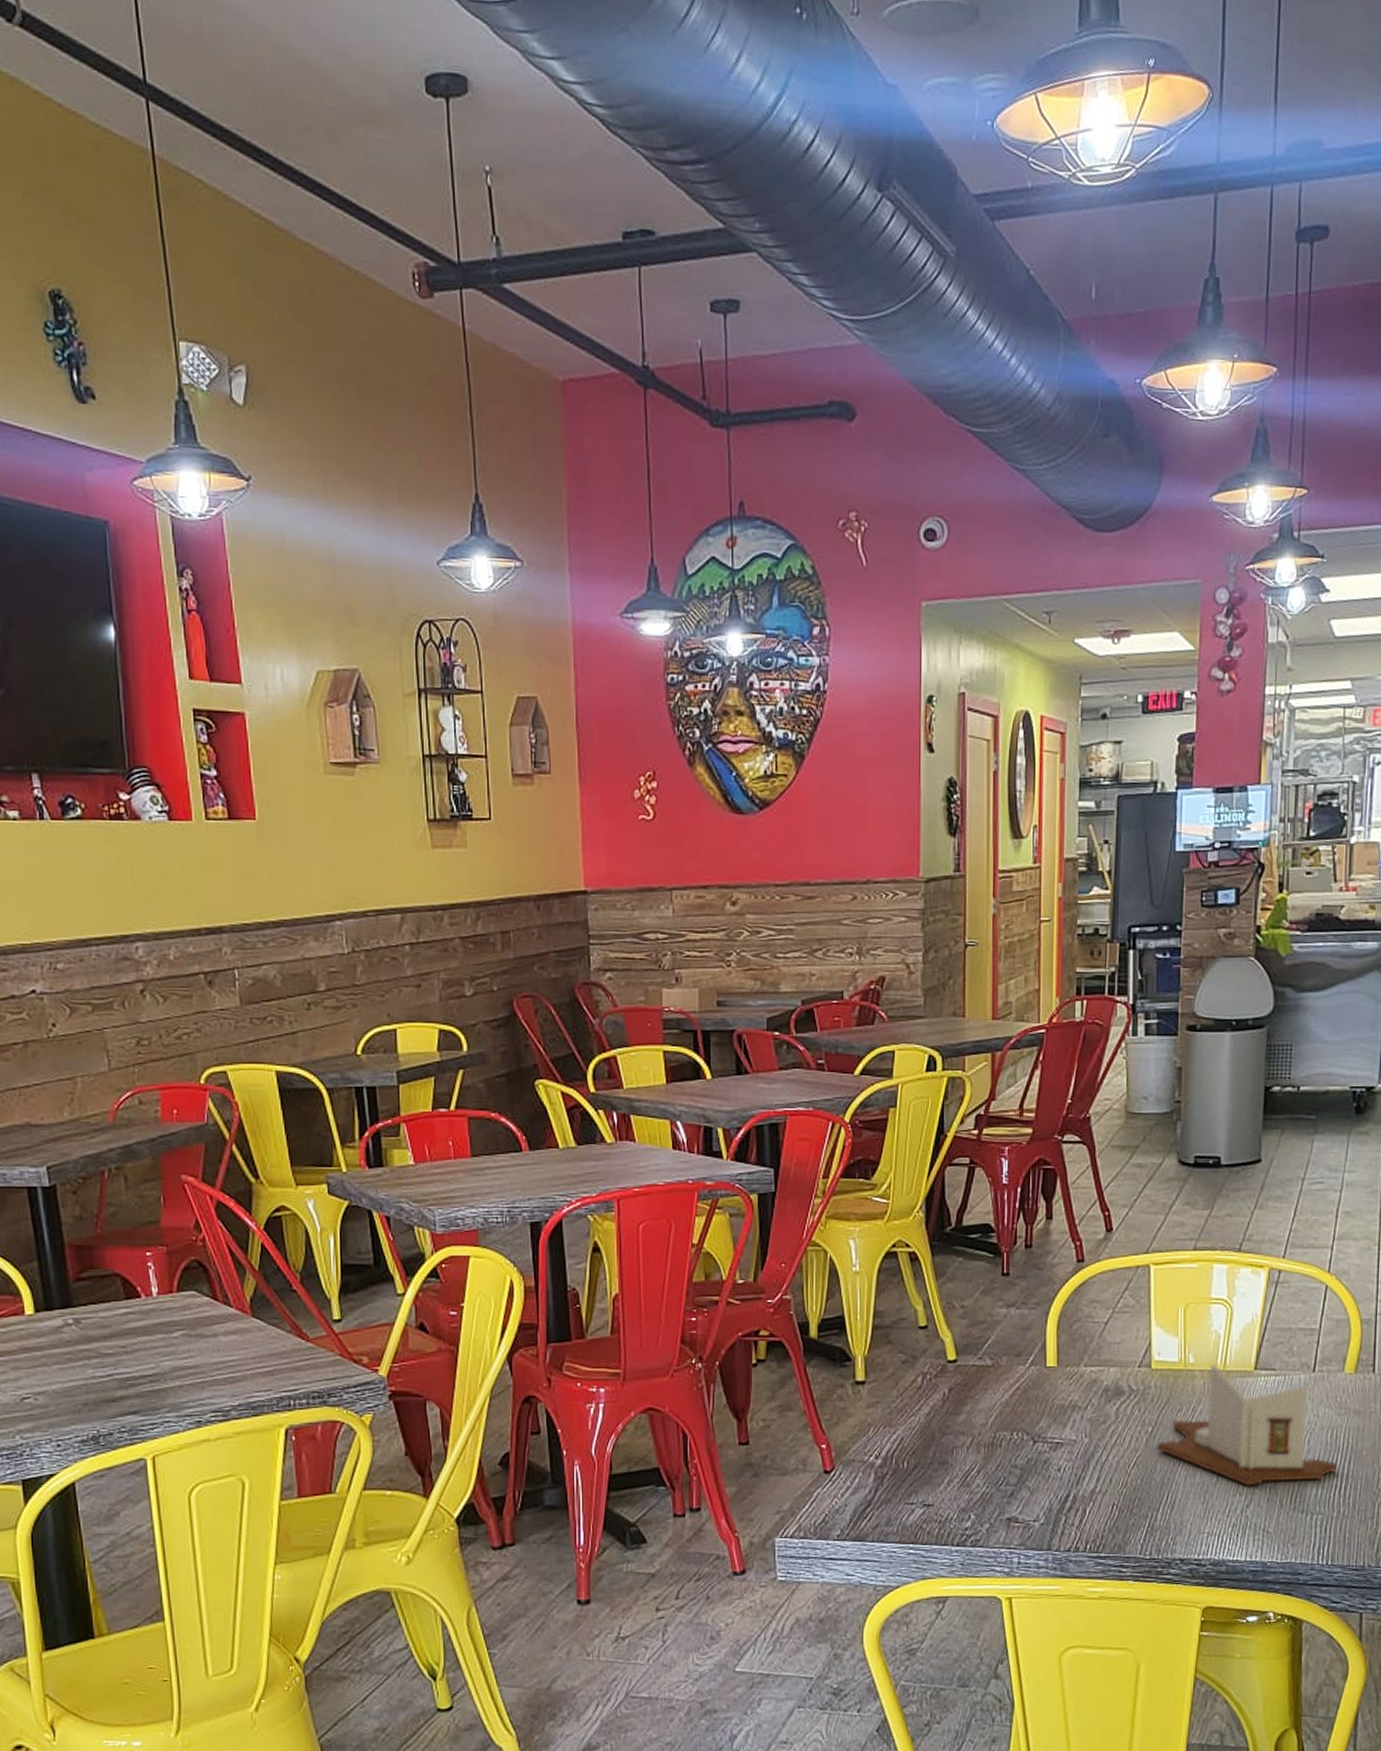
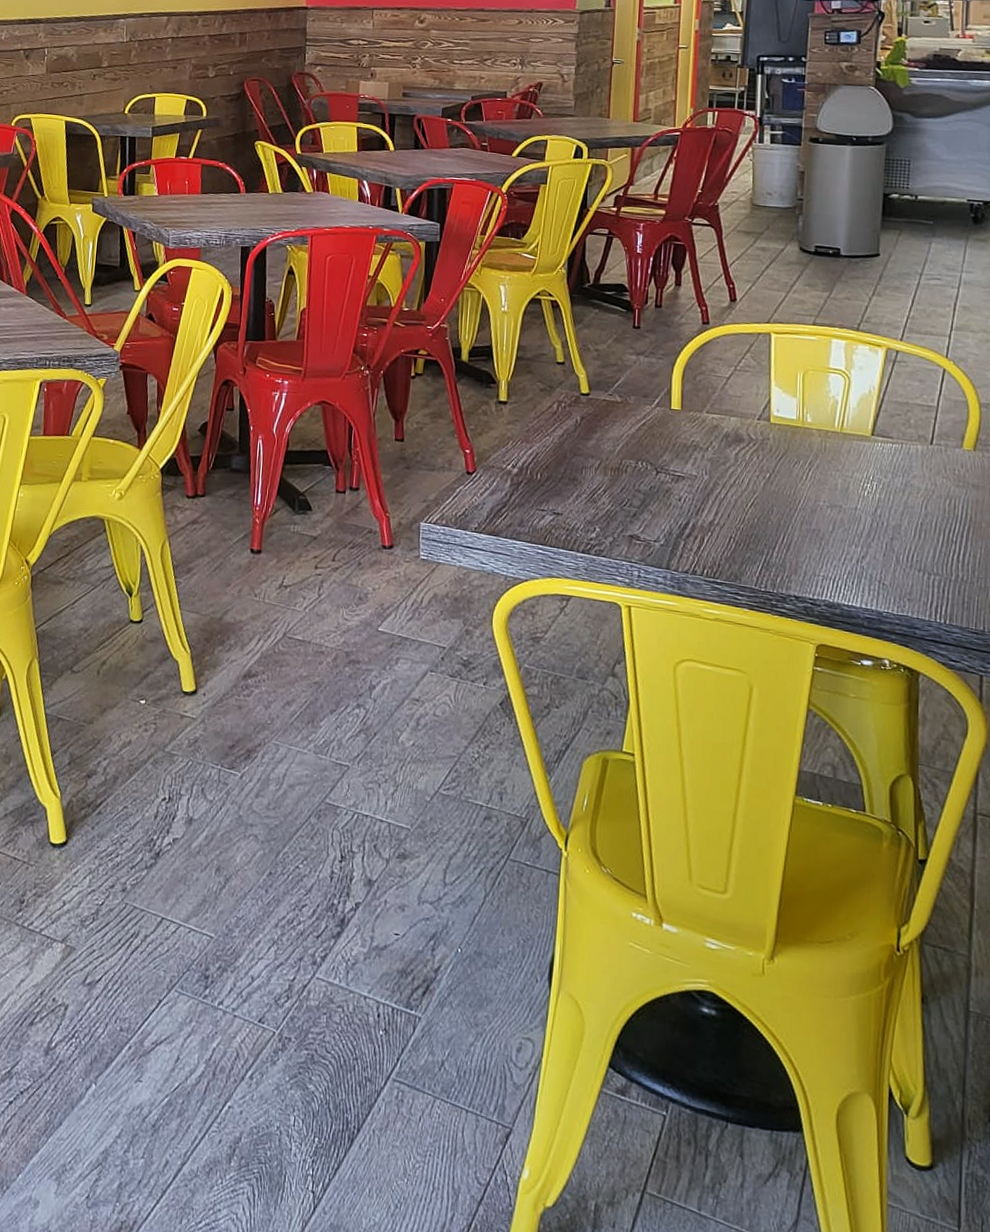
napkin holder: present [1156,1364,1337,1486] -> none [773,425,955,543]

